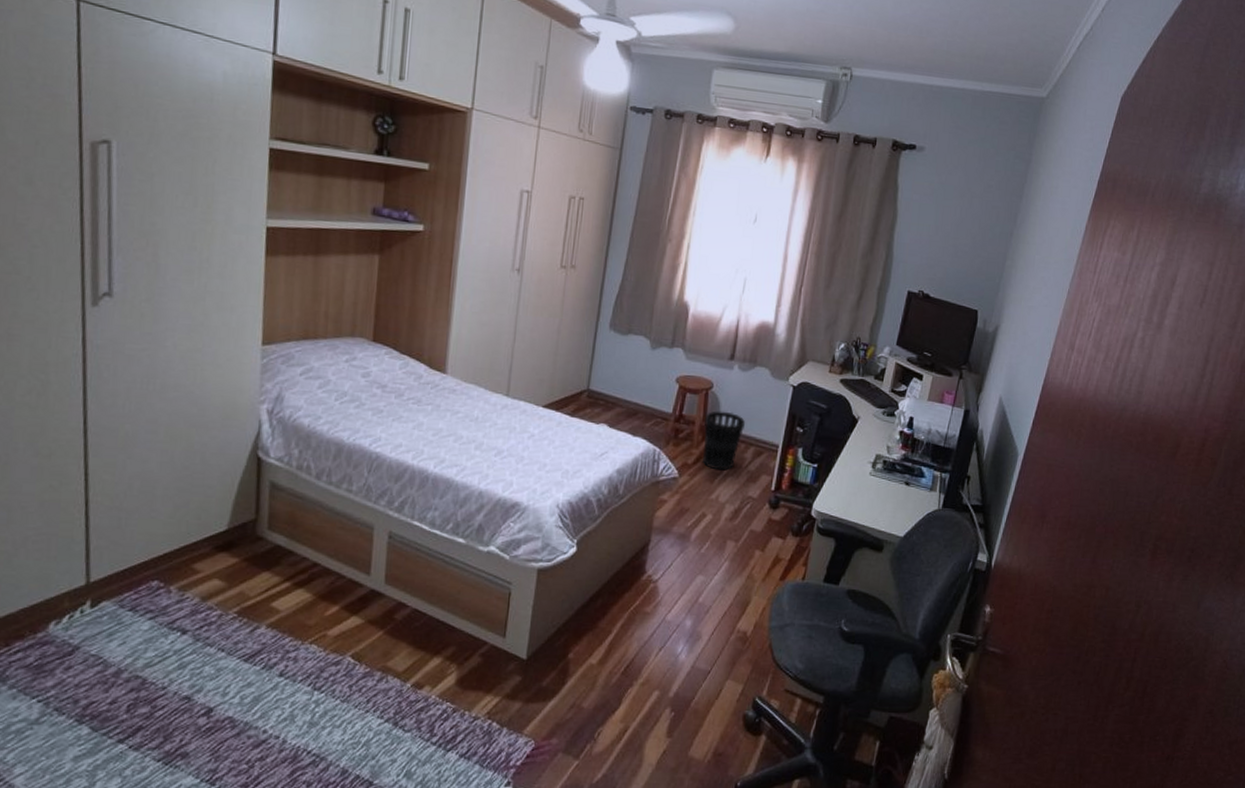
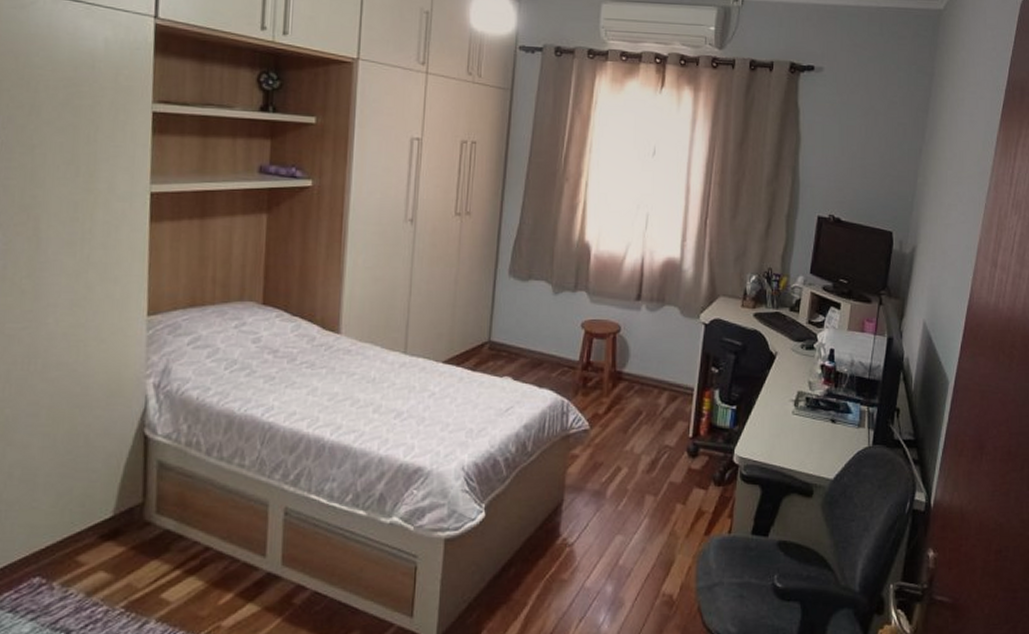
wastebasket: present [701,410,746,471] -> none [613,355,658,419]

